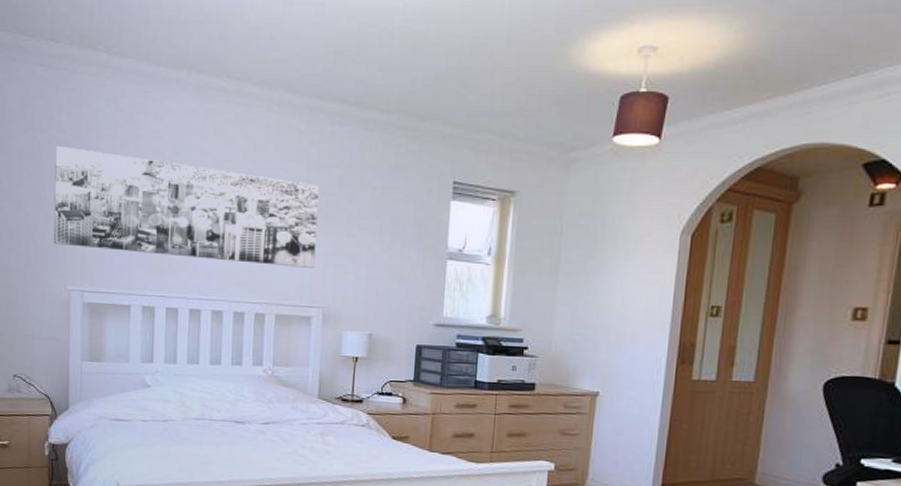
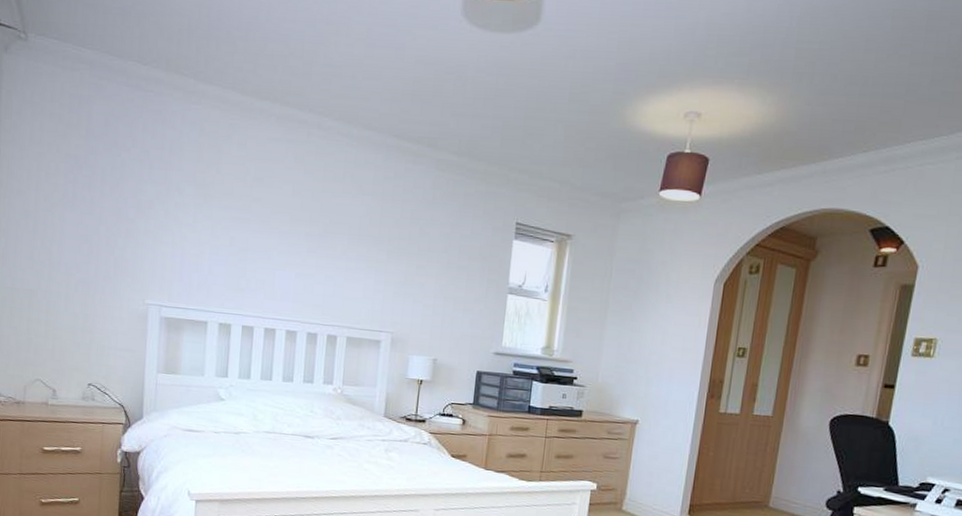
wall art: present [53,145,319,269] -> none [133,164,392,296]

